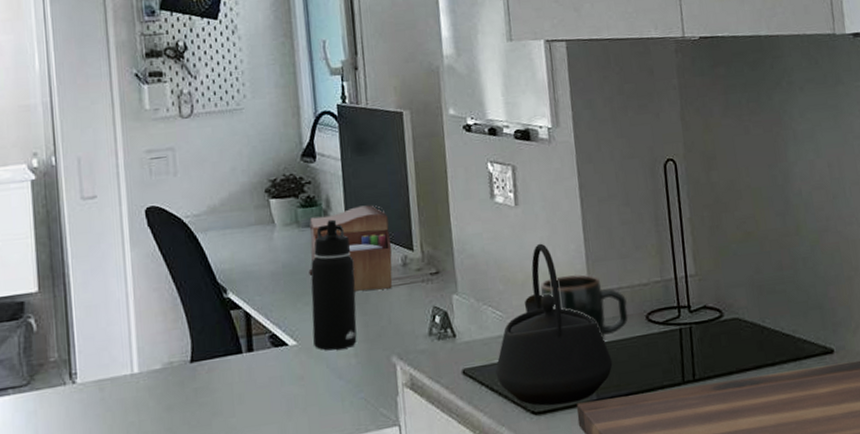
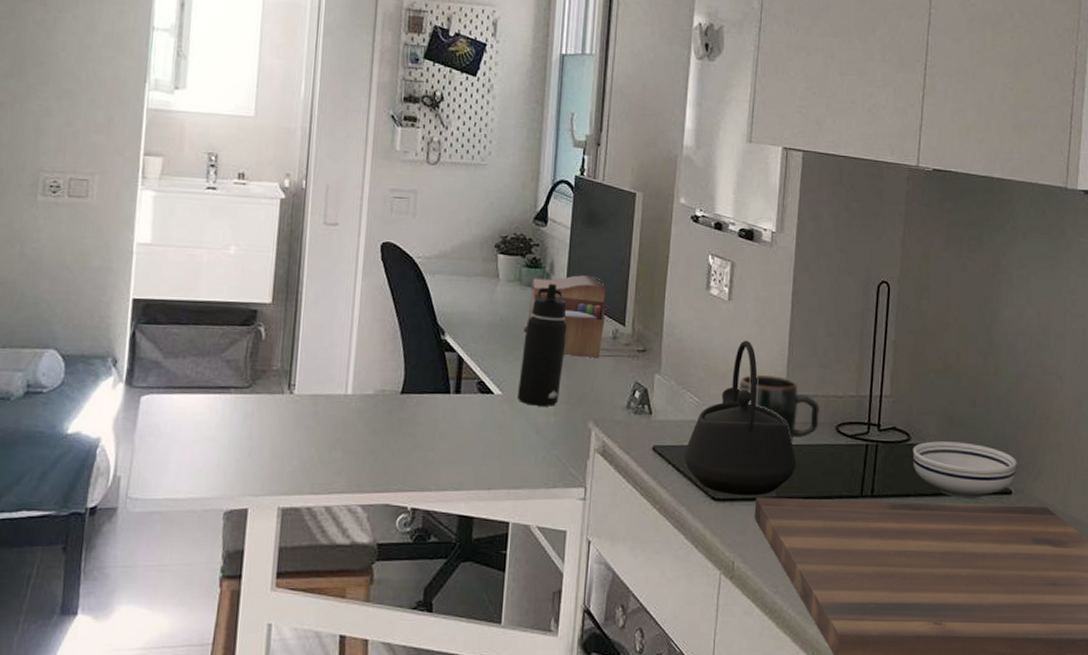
bowl: none [727,308,835,367] -> present [912,441,1017,499]

